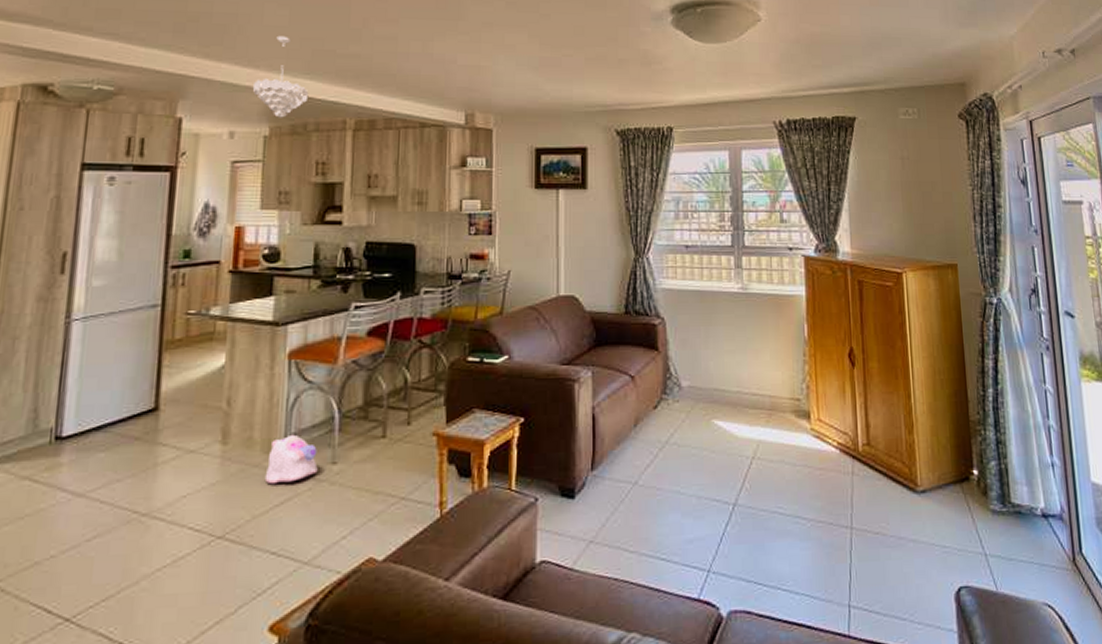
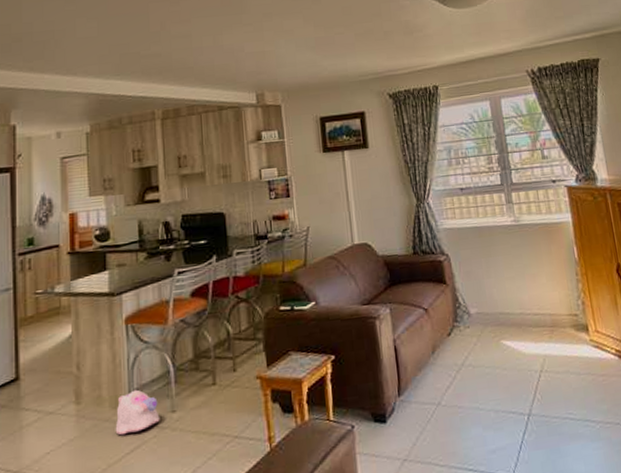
pendant light: present [252,35,309,118] -> none [72,45,121,116]

